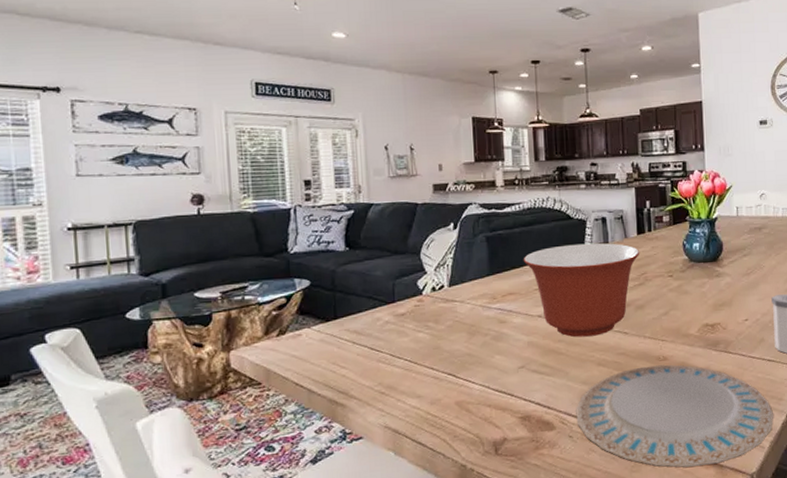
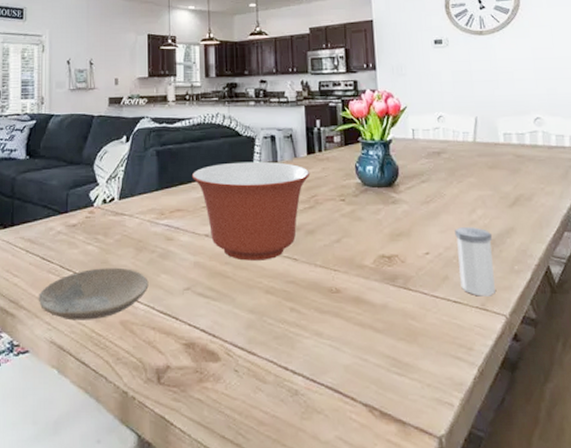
plate: none [368,352,483,405] -> present [38,267,149,321]
plate: present [576,365,773,468] -> none [242,298,463,420]

